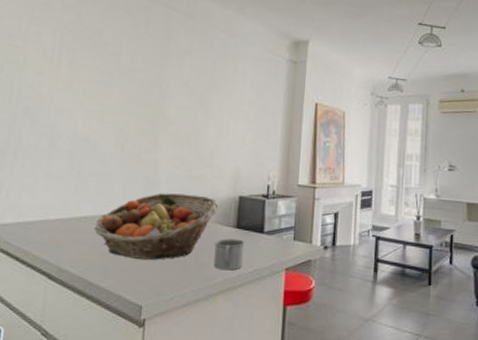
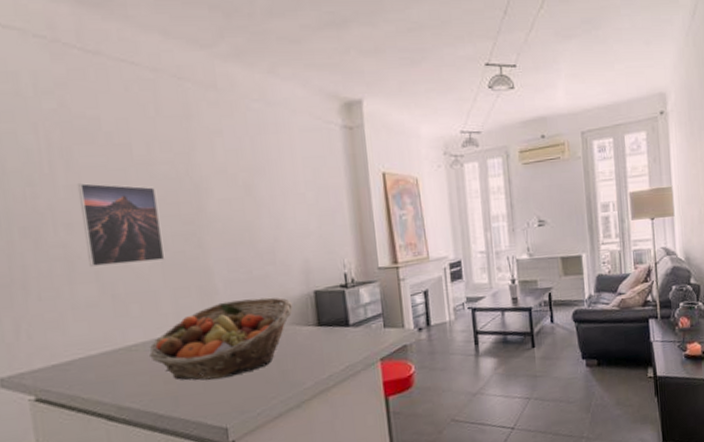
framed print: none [67,79,131,149] -> present [77,183,165,267]
mug: present [213,238,245,271] -> none [295,337,333,374]

